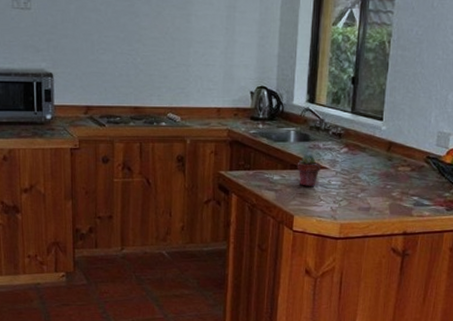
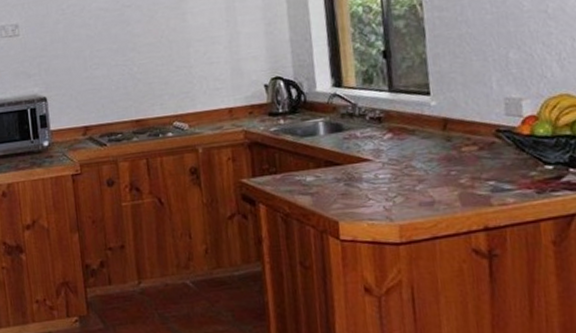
potted succulent: present [297,154,321,186] -> none [332,146,362,185]

